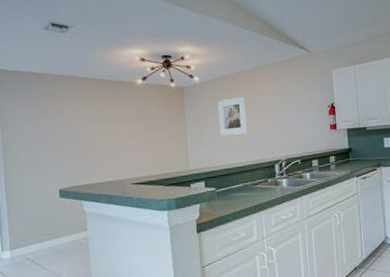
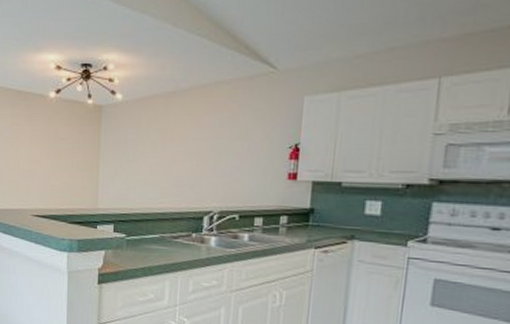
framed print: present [217,96,247,136] -> none [140,123,176,172]

